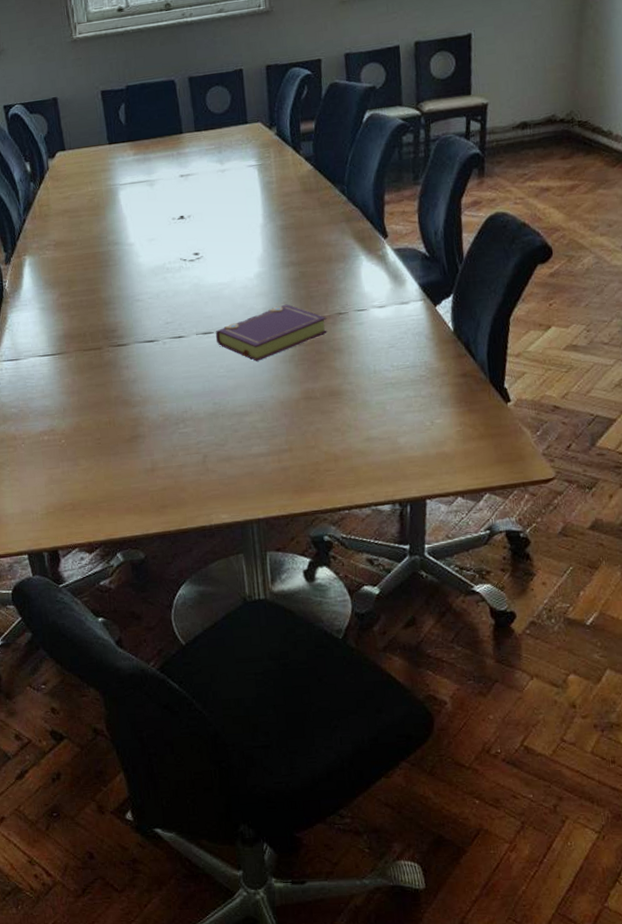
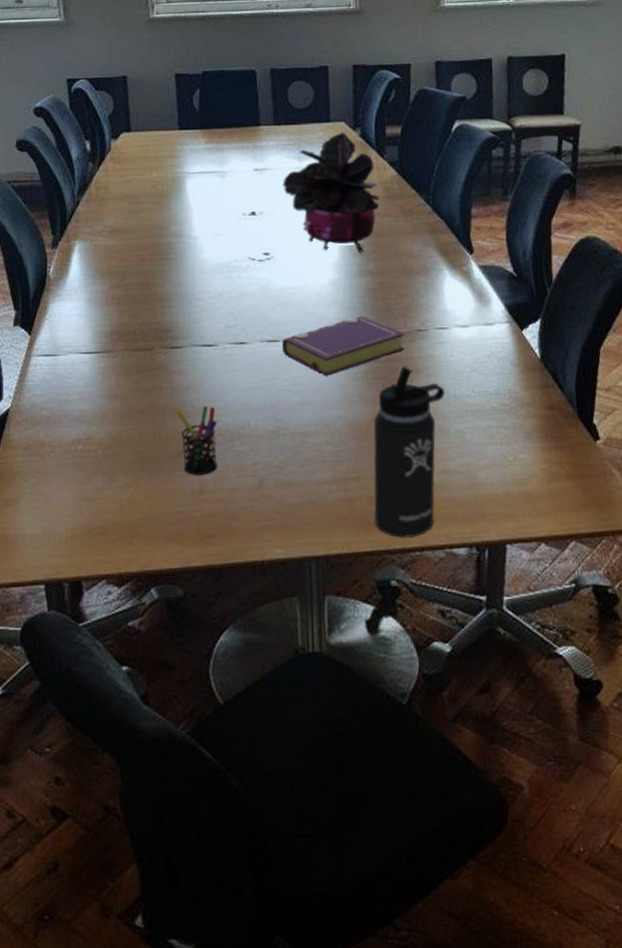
pen holder: none [125,395,166,456] -> present [175,406,217,475]
potted plant: none [207,132,298,247] -> present [283,132,380,254]
thermos bottle: none [302,347,365,500] -> present [373,366,445,539]

